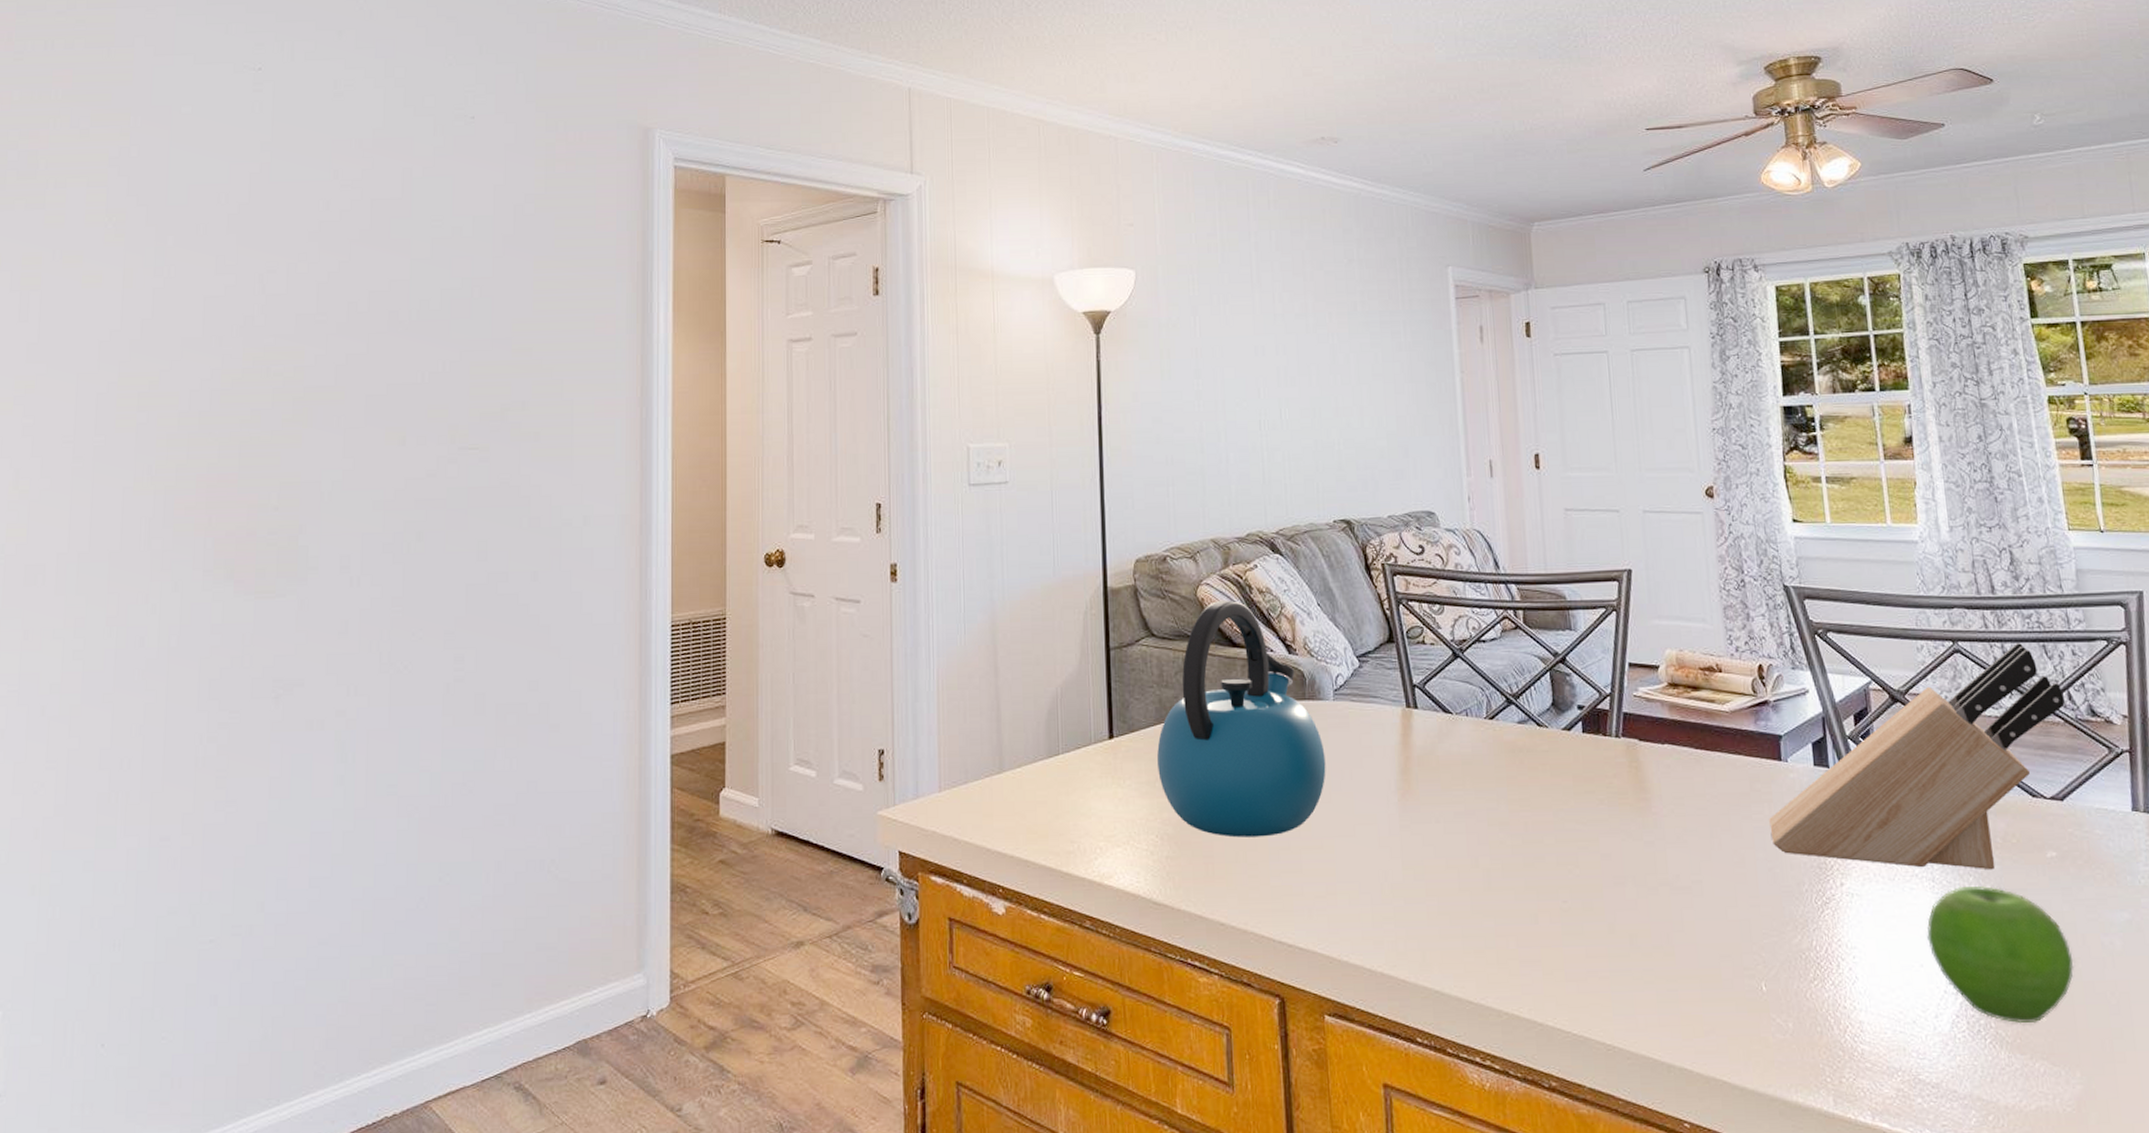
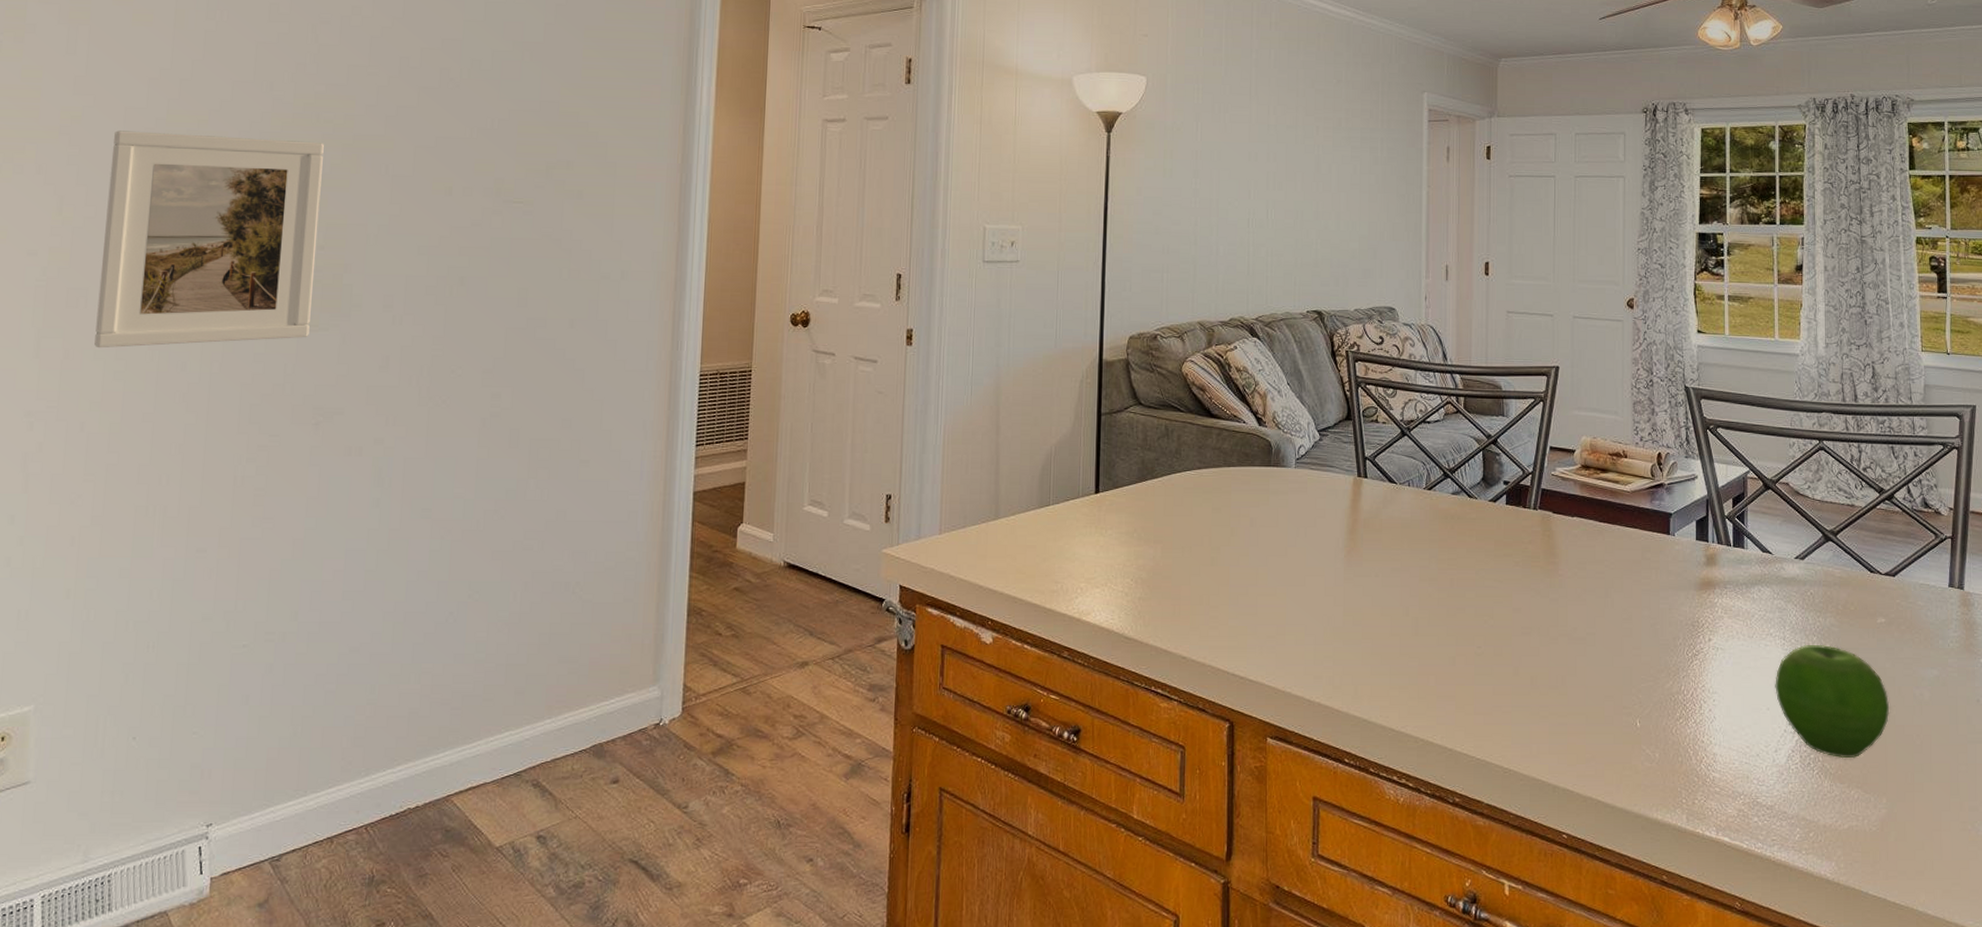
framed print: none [53,397,275,627] -> present [94,130,324,348]
kettle: present [1157,600,1326,838] -> none [1137,375,1284,584]
knife block: present [1769,643,2066,870] -> none [1655,444,1905,632]

